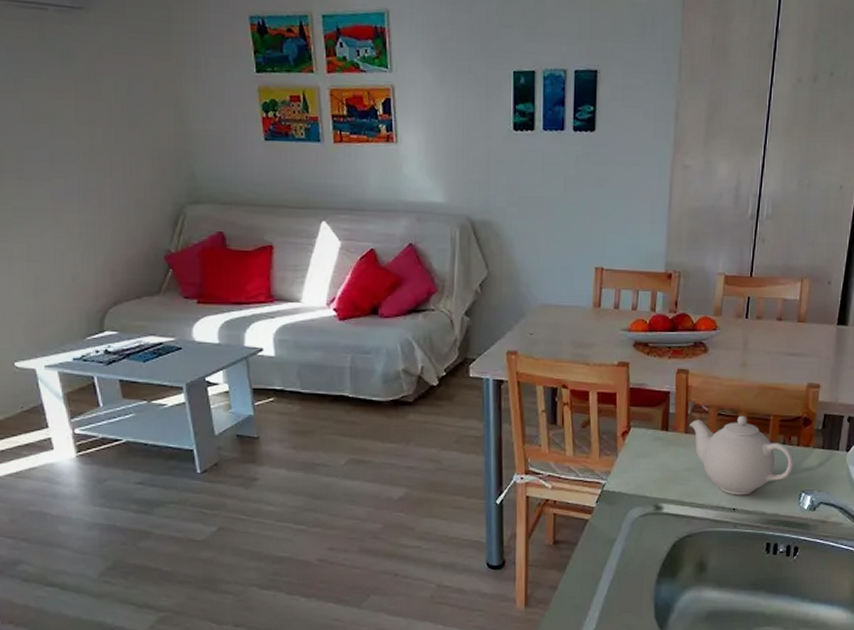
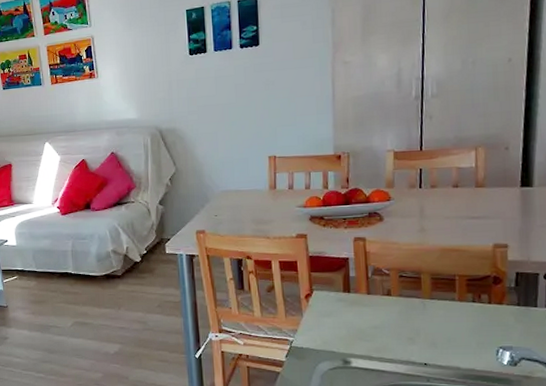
teapot: present [689,415,795,495] -> none [371,276,488,351]

